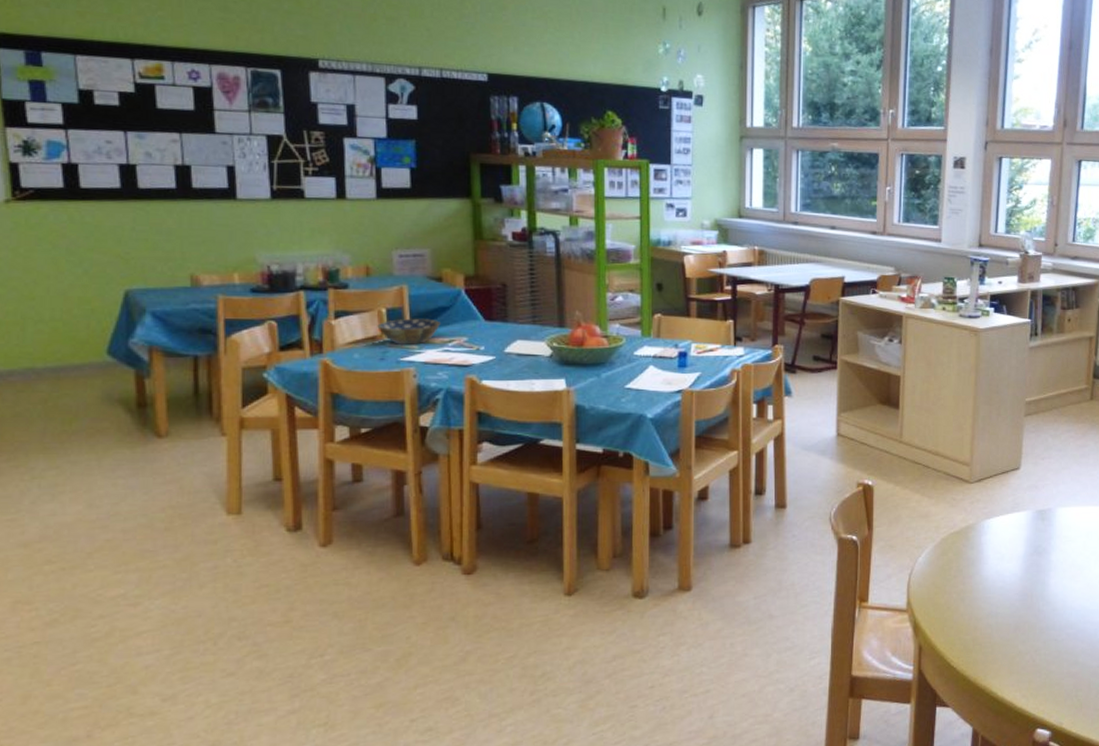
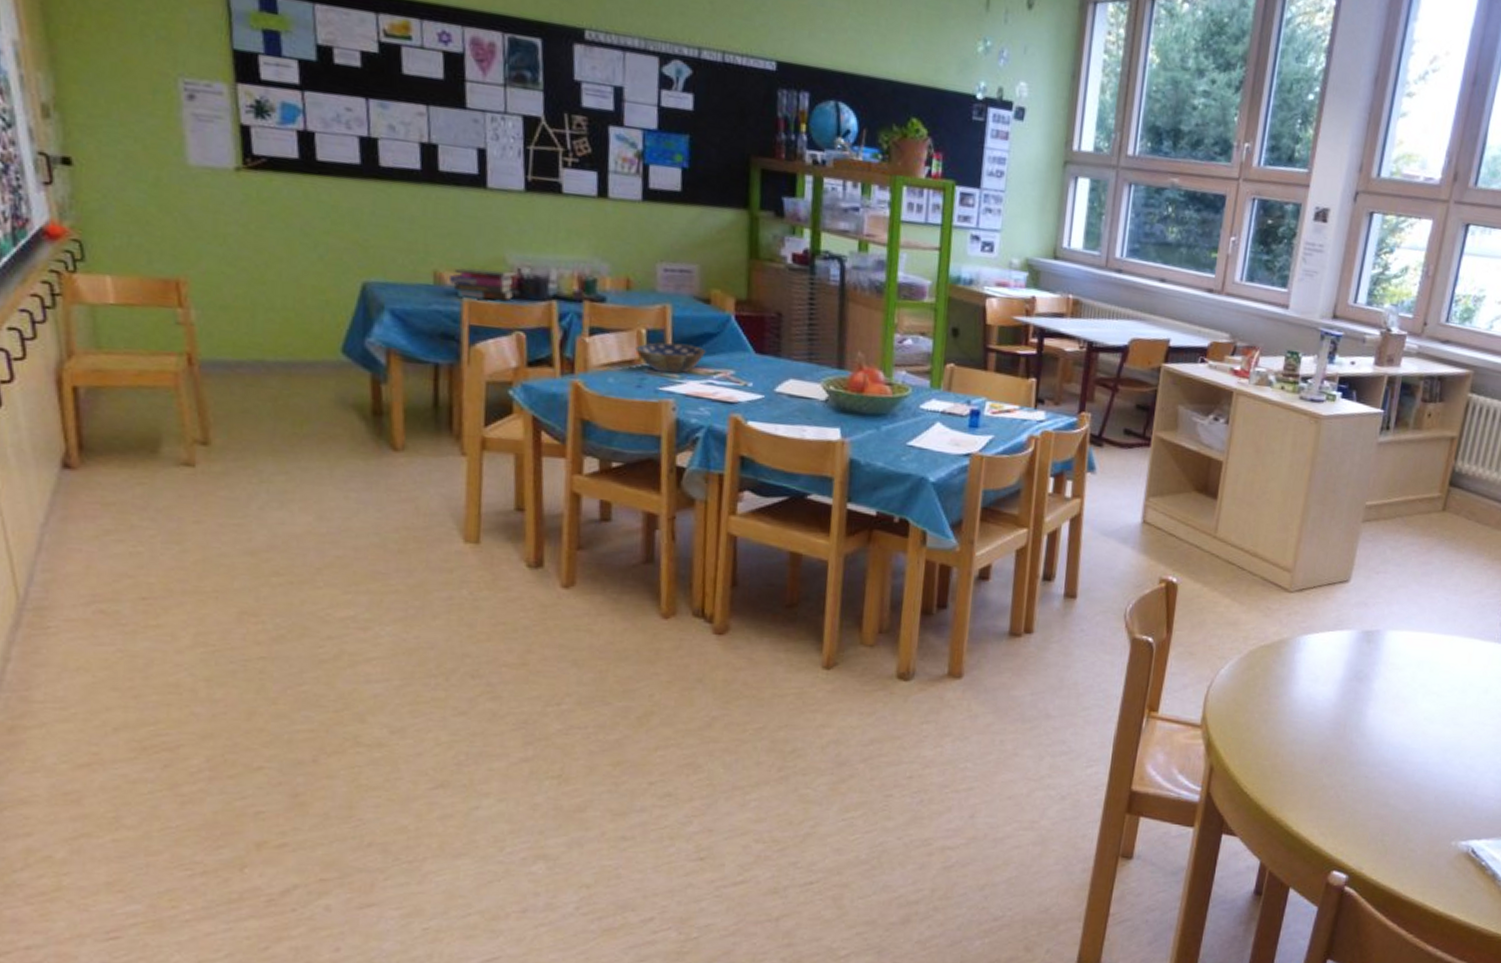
books: none [205,268,266,297] -> present [449,266,516,301]

